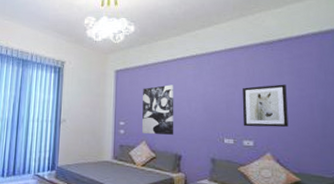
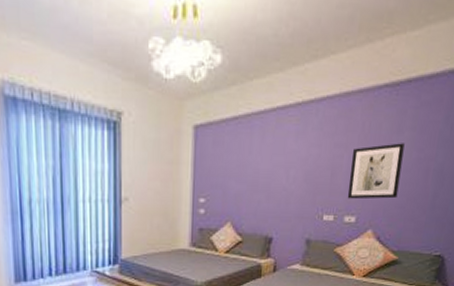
wall art: present [142,85,174,135] -> none [227,146,271,213]

